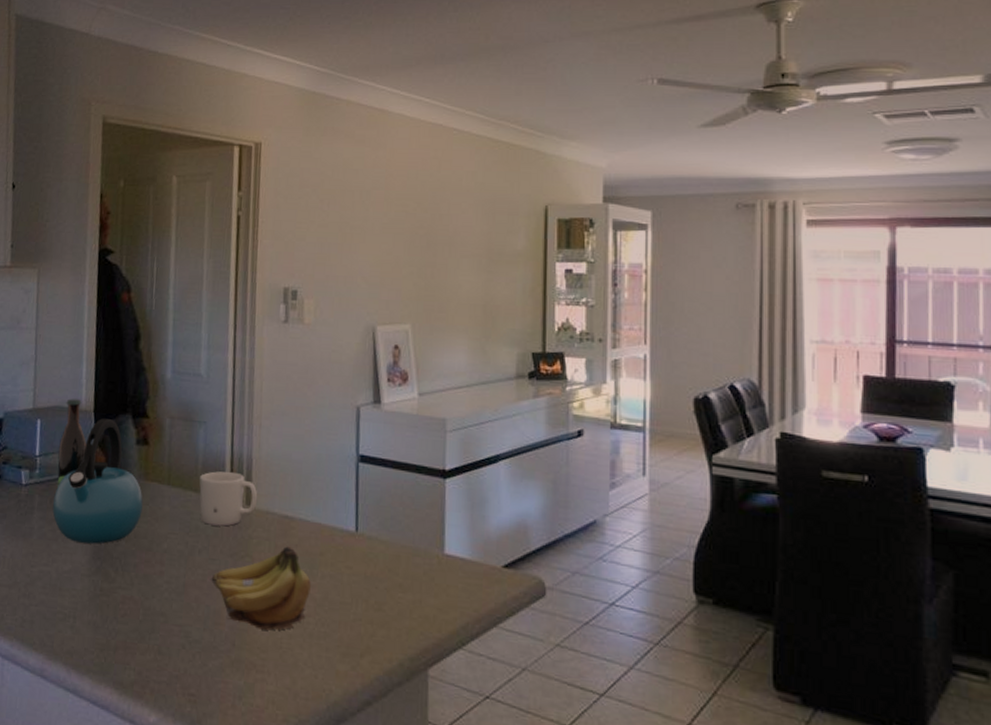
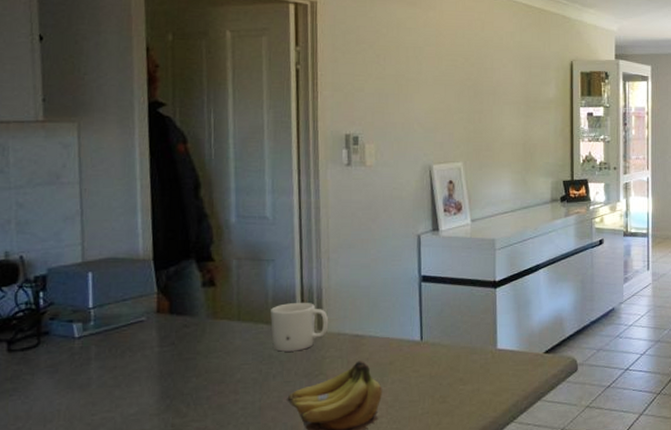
kettle: present [53,418,143,544] -> none [113,266,213,385]
bottle: present [57,398,87,487] -> none [114,249,147,336]

